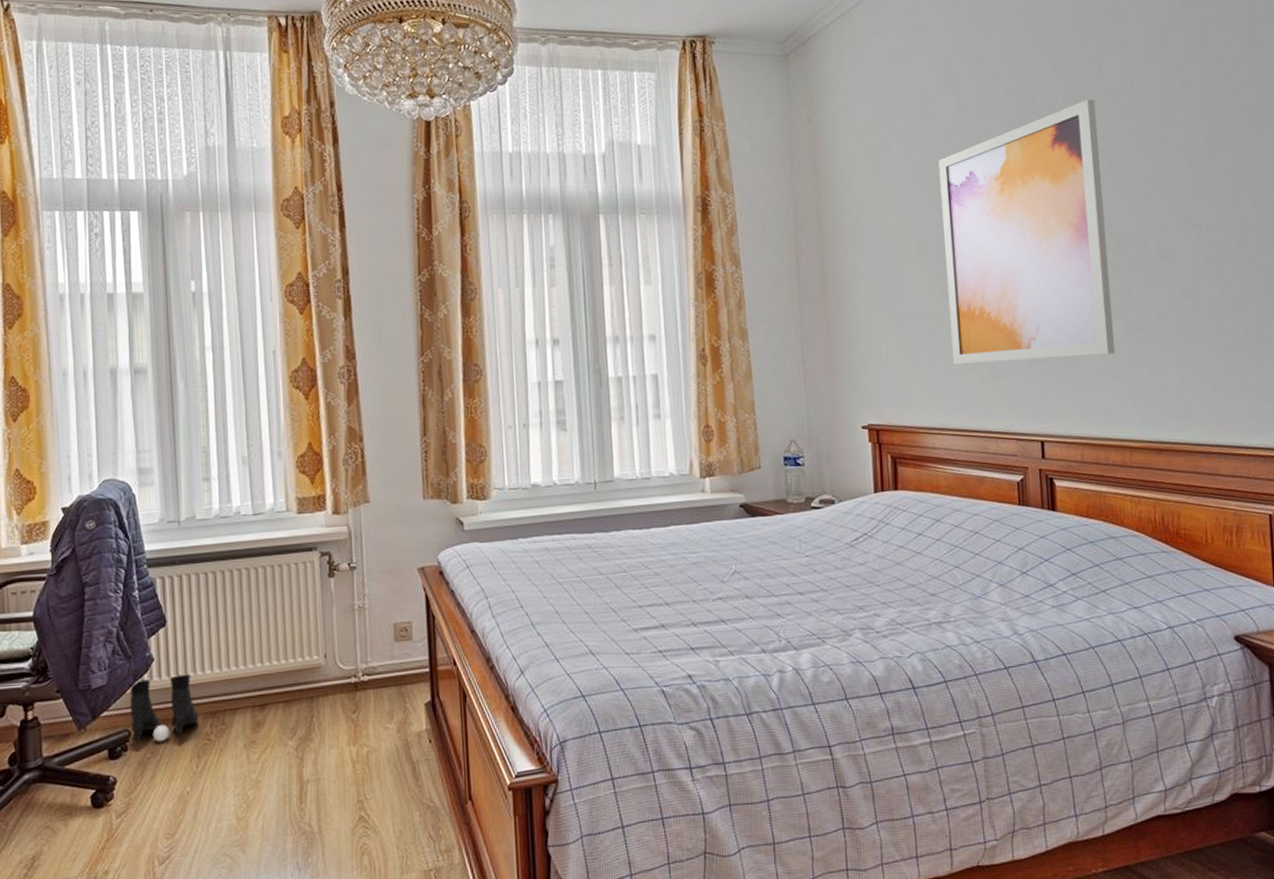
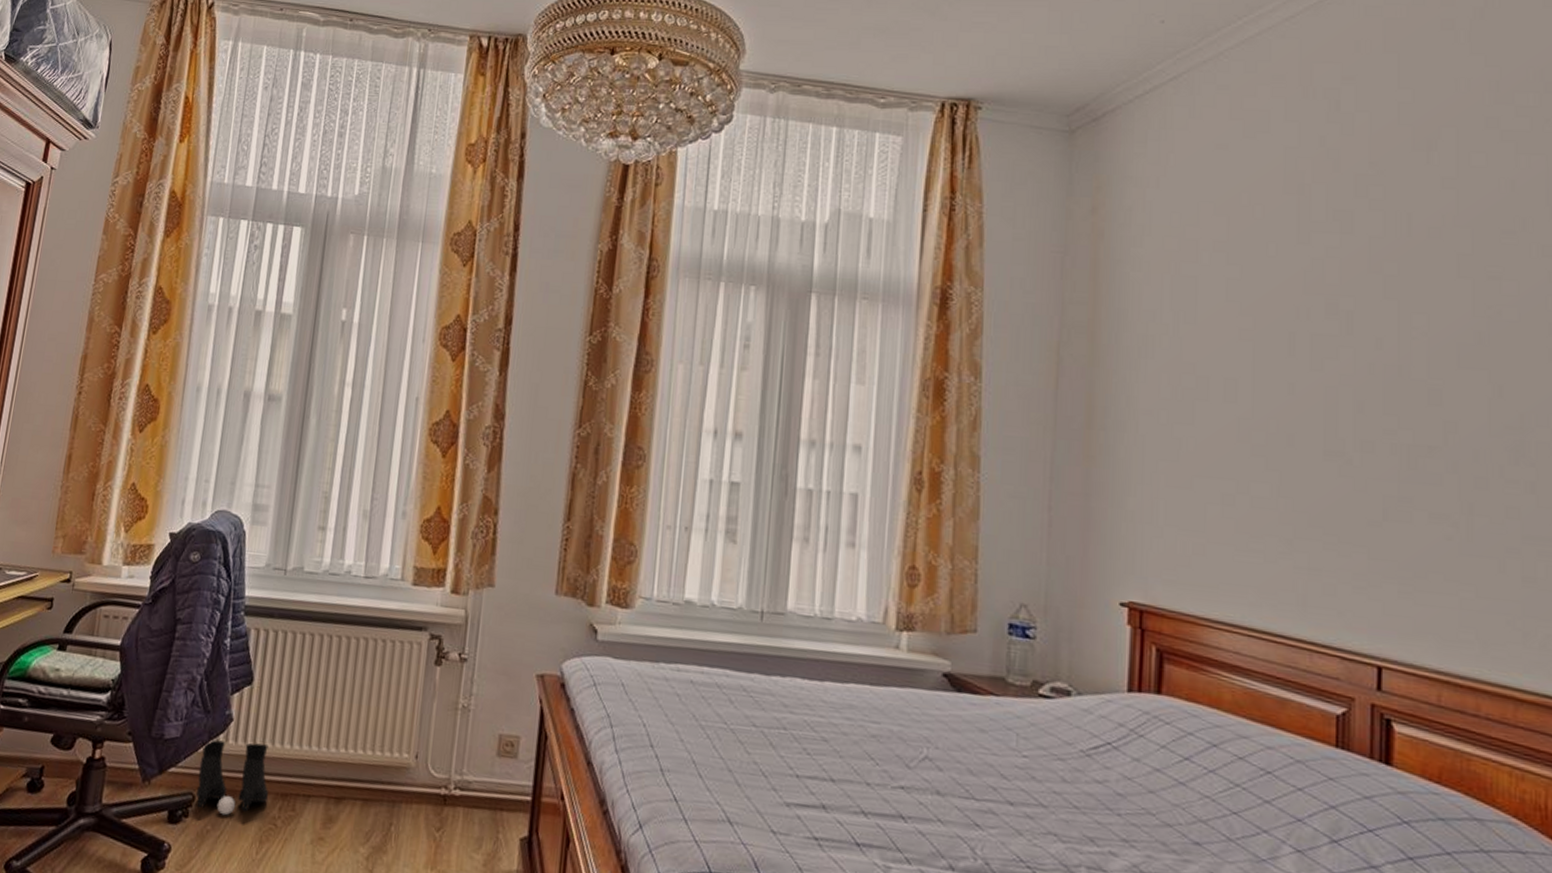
wall art: present [938,99,1116,365] -> none [1258,226,1504,567]

